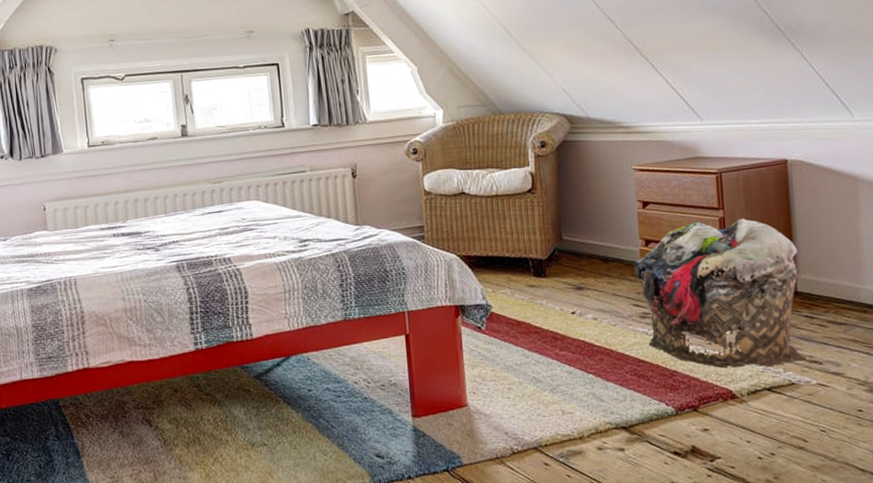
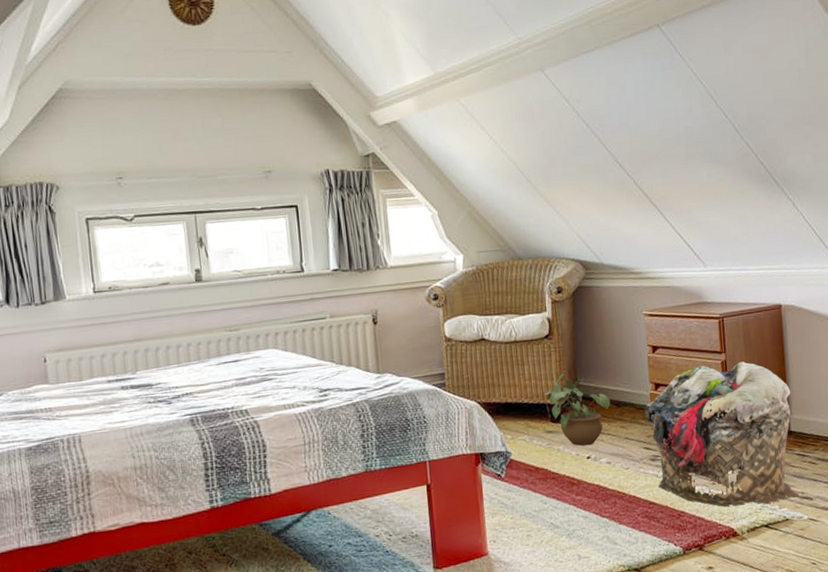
potted plant: none [526,228,597,301] -> present [543,373,611,446]

